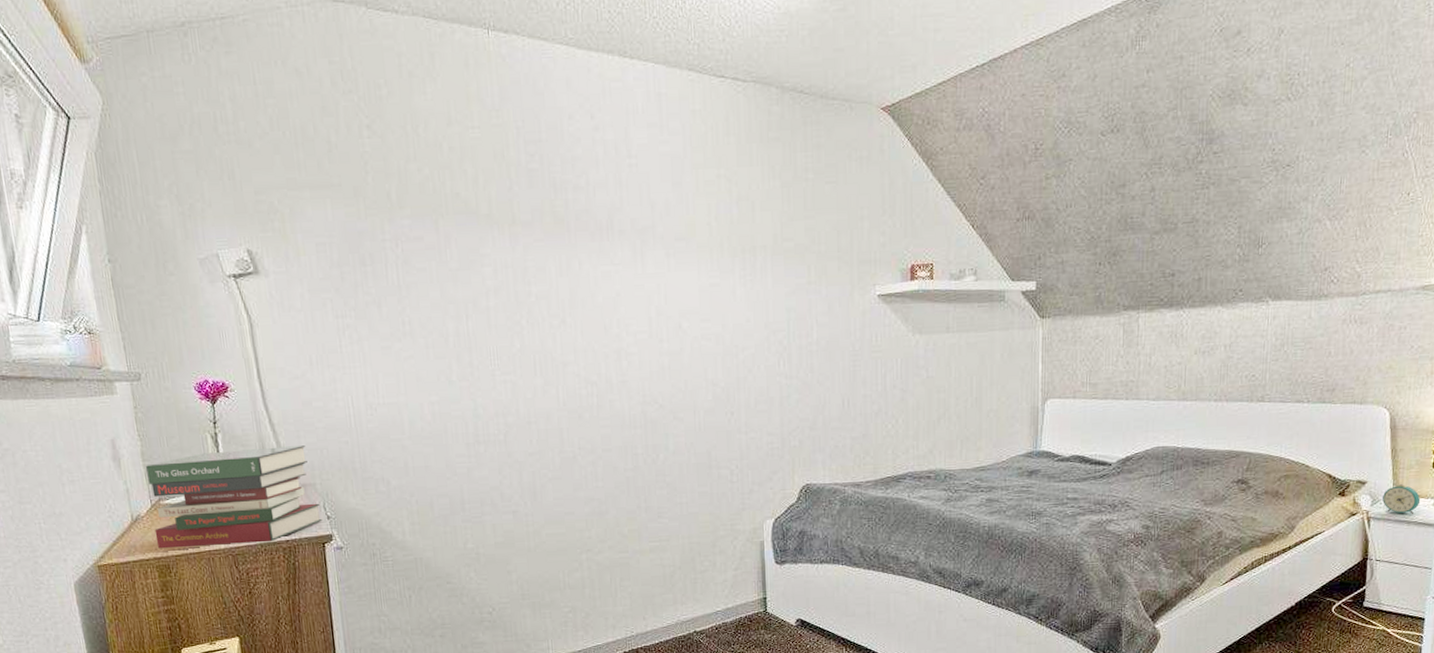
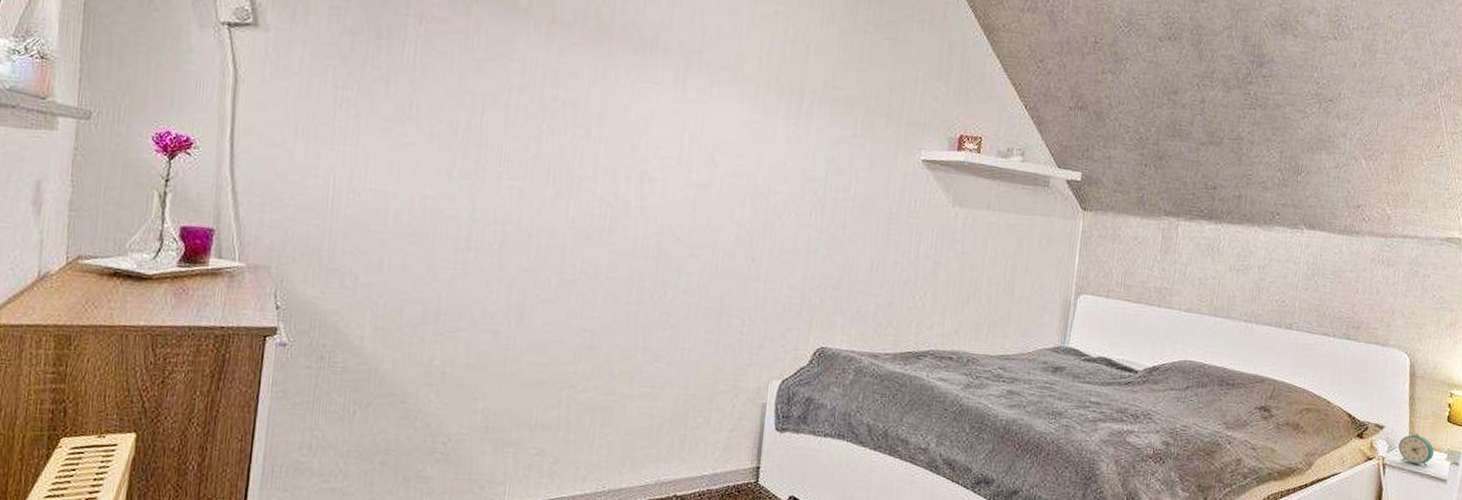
books: present [146,445,322,549] -> none [61,212,271,326]

